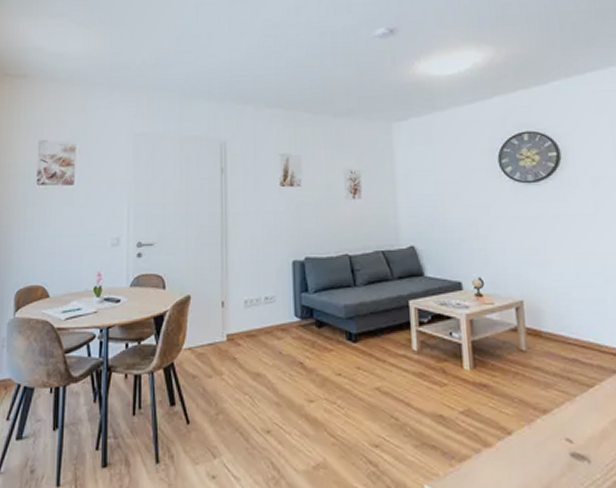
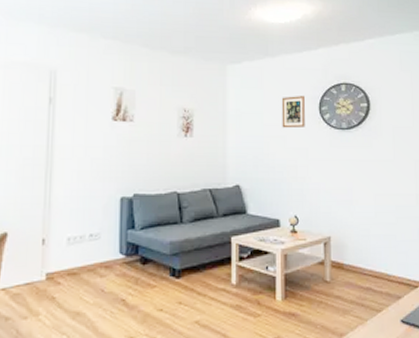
picture frame: none [454,149,484,185] -> present [281,96,305,129]

